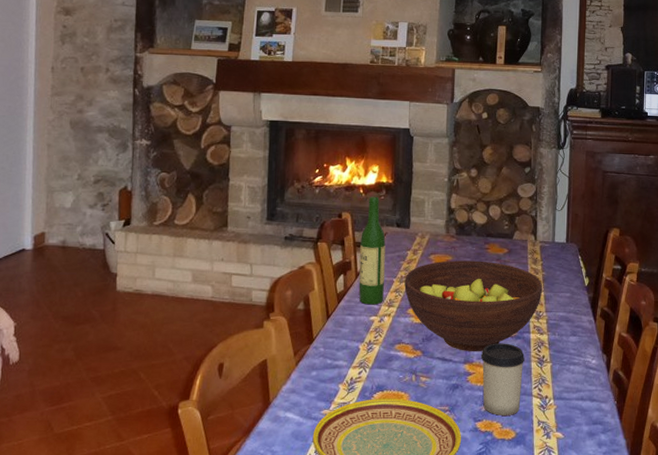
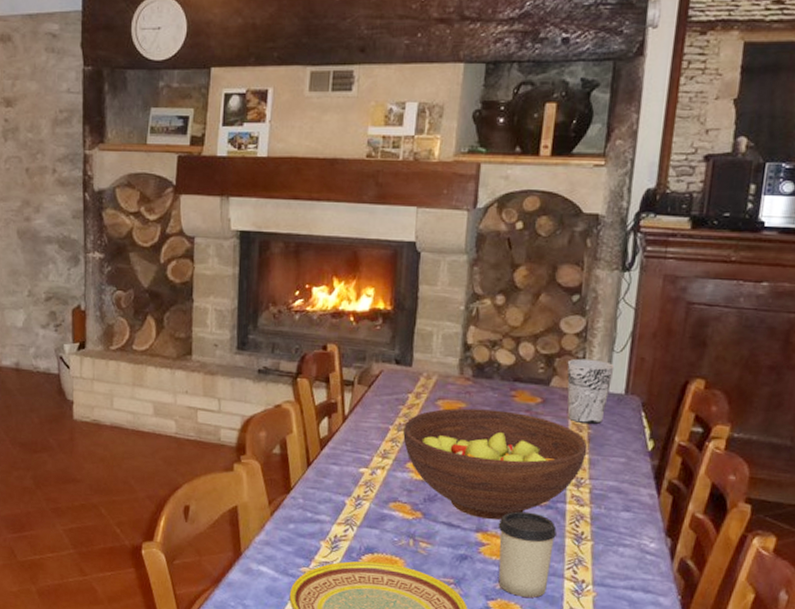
wine bottle: present [359,196,386,305] -> none [346,325,381,455]
cup: none [524,216,558,267] -> present [567,358,615,424]

